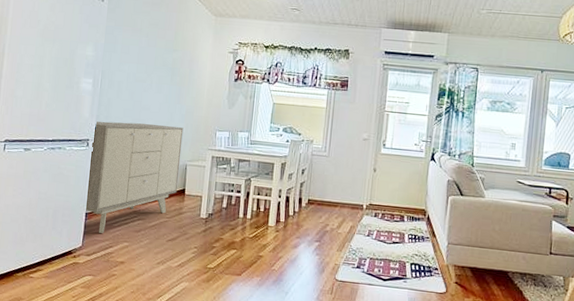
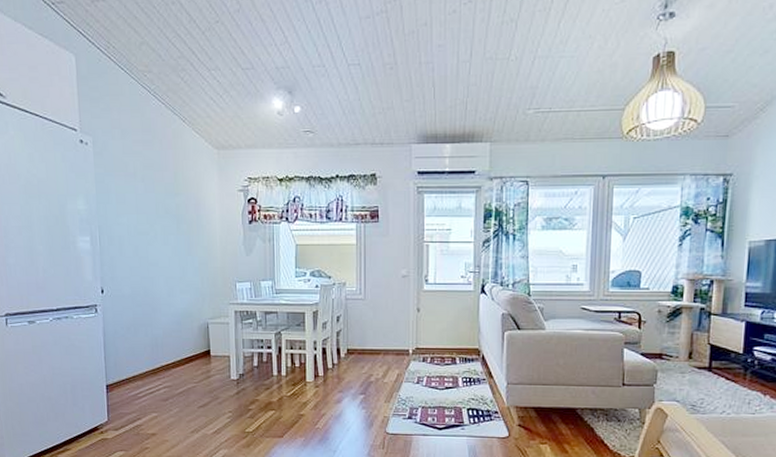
sideboard: present [86,121,184,234] -> none [101,281,201,406]

